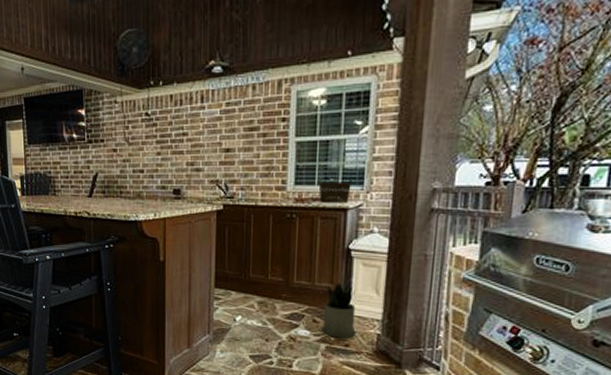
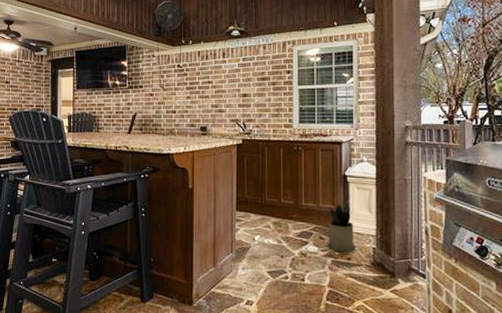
basket: present [318,180,352,204] -> none [318,119,343,138]

